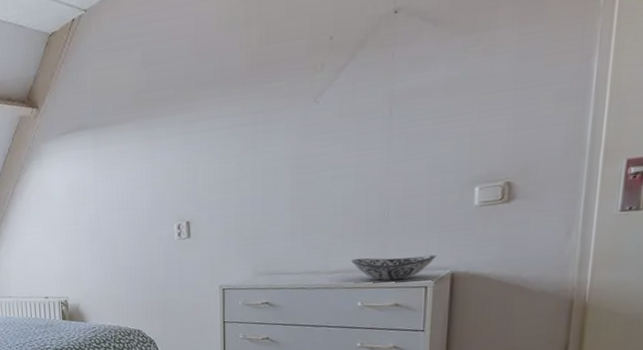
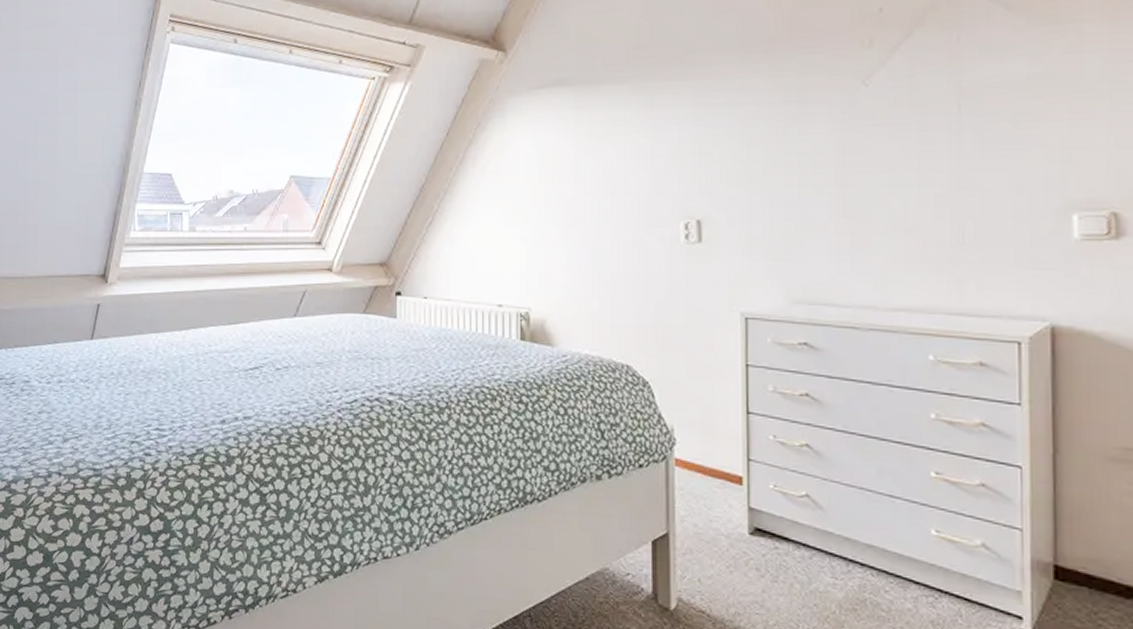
decorative bowl: present [351,254,437,281] -> none [918,294,1031,330]

